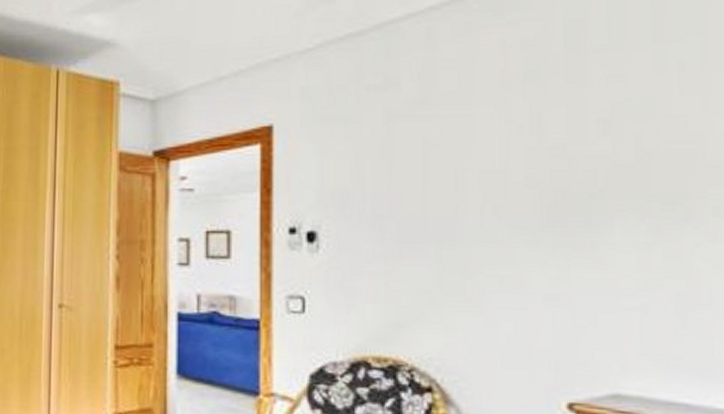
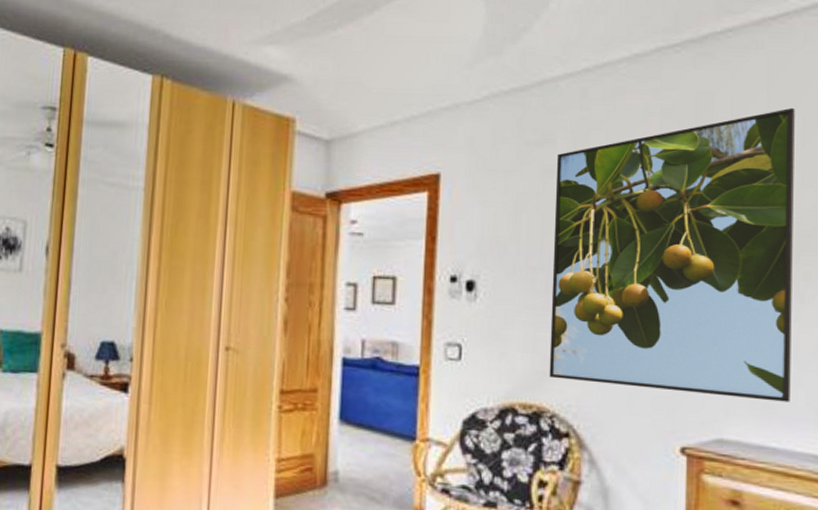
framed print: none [401,27,705,353] -> present [549,107,795,402]

